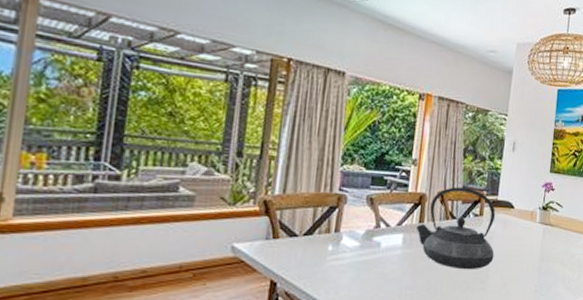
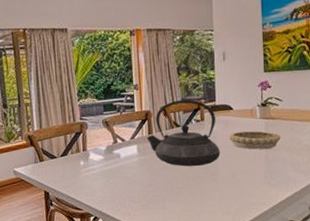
decorative bowl: none [504,235,556,259] -> present [228,131,281,150]

